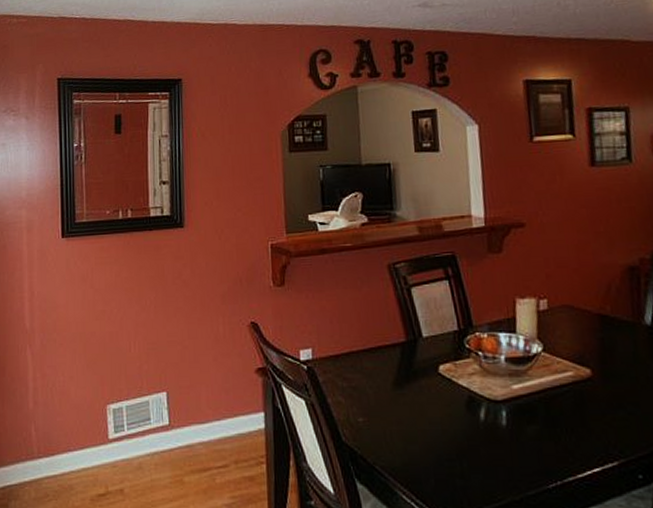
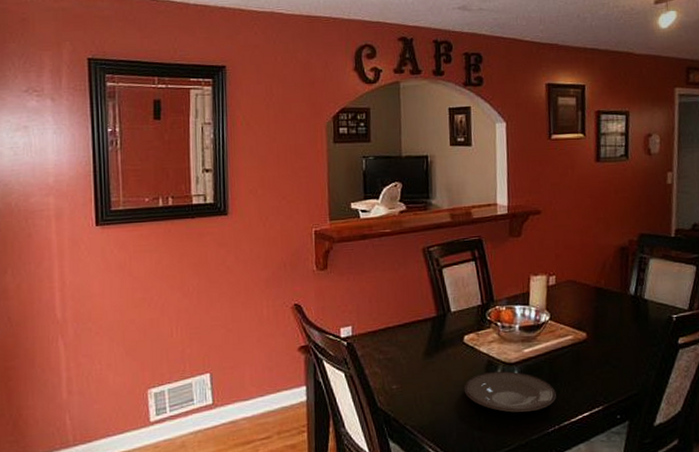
plate: none [441,410,557,462] -> present [464,371,556,413]

